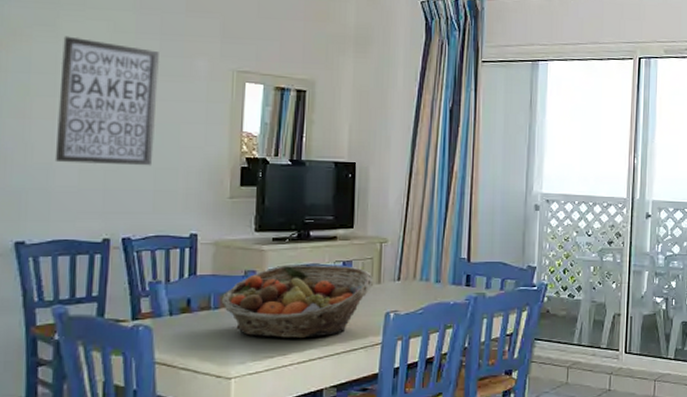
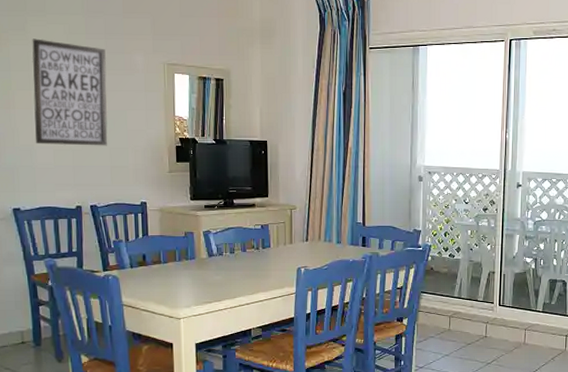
fruit basket: present [221,265,373,339] -> none [168,227,286,288]

